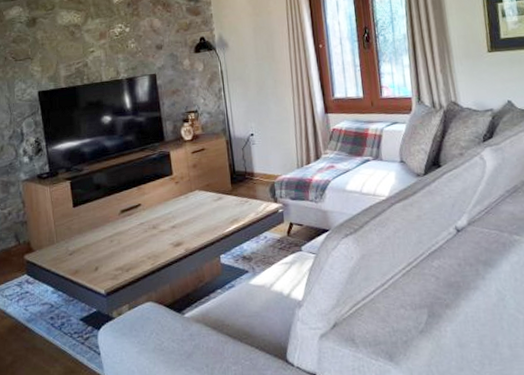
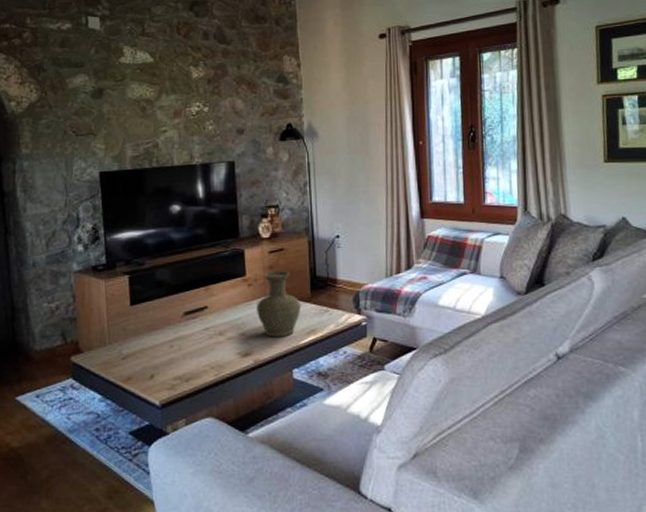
vase: none [183,168,224,228] -> present [256,270,301,337]

